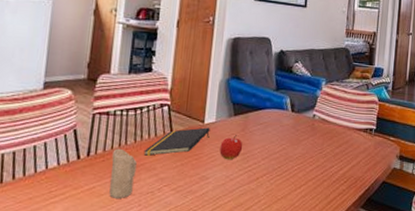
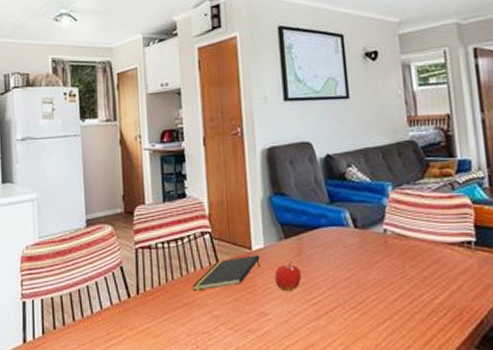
candle: present [109,148,137,198] -> none [161,284,188,339]

